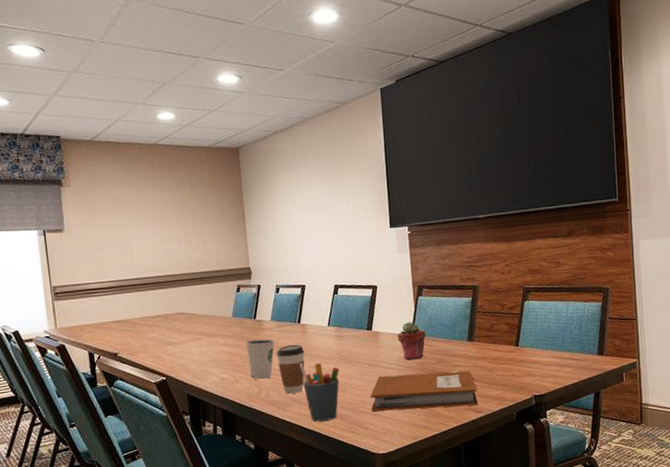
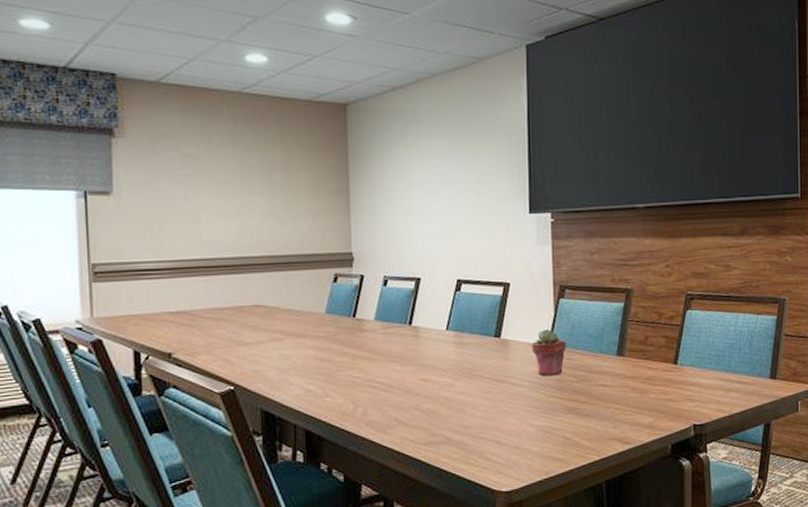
dixie cup: present [245,339,275,380] -> none [340,342,378,394]
coffee cup: present [276,344,305,394] -> none [378,351,415,413]
pen holder: present [299,363,340,422] -> none [407,375,458,449]
notebook: present [370,370,479,411] -> none [493,391,626,438]

